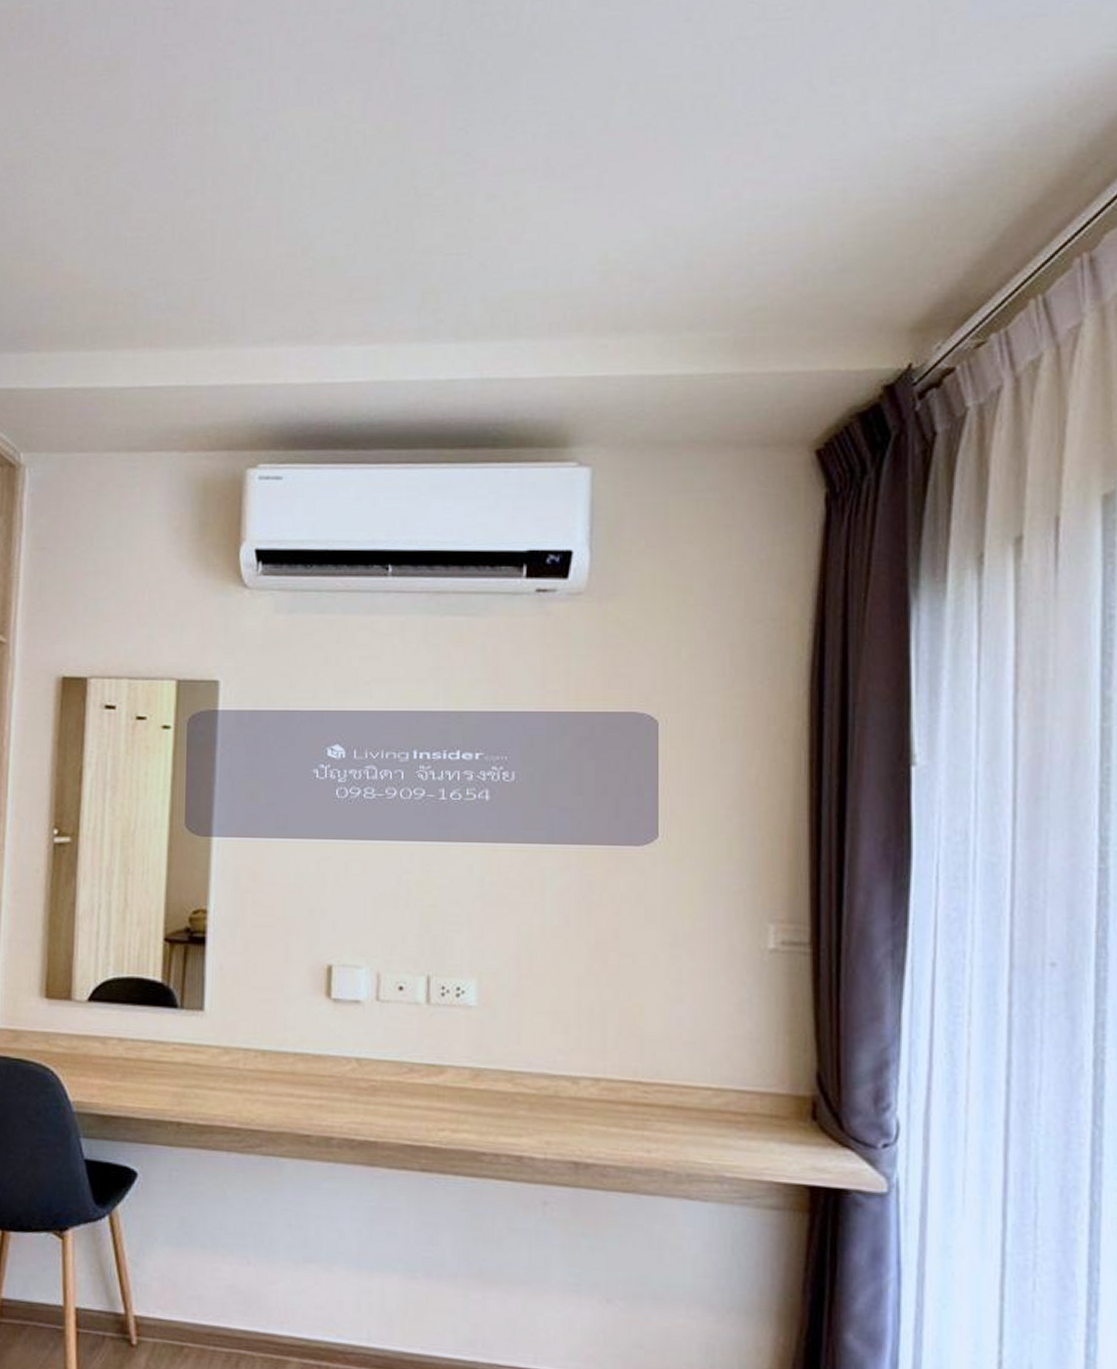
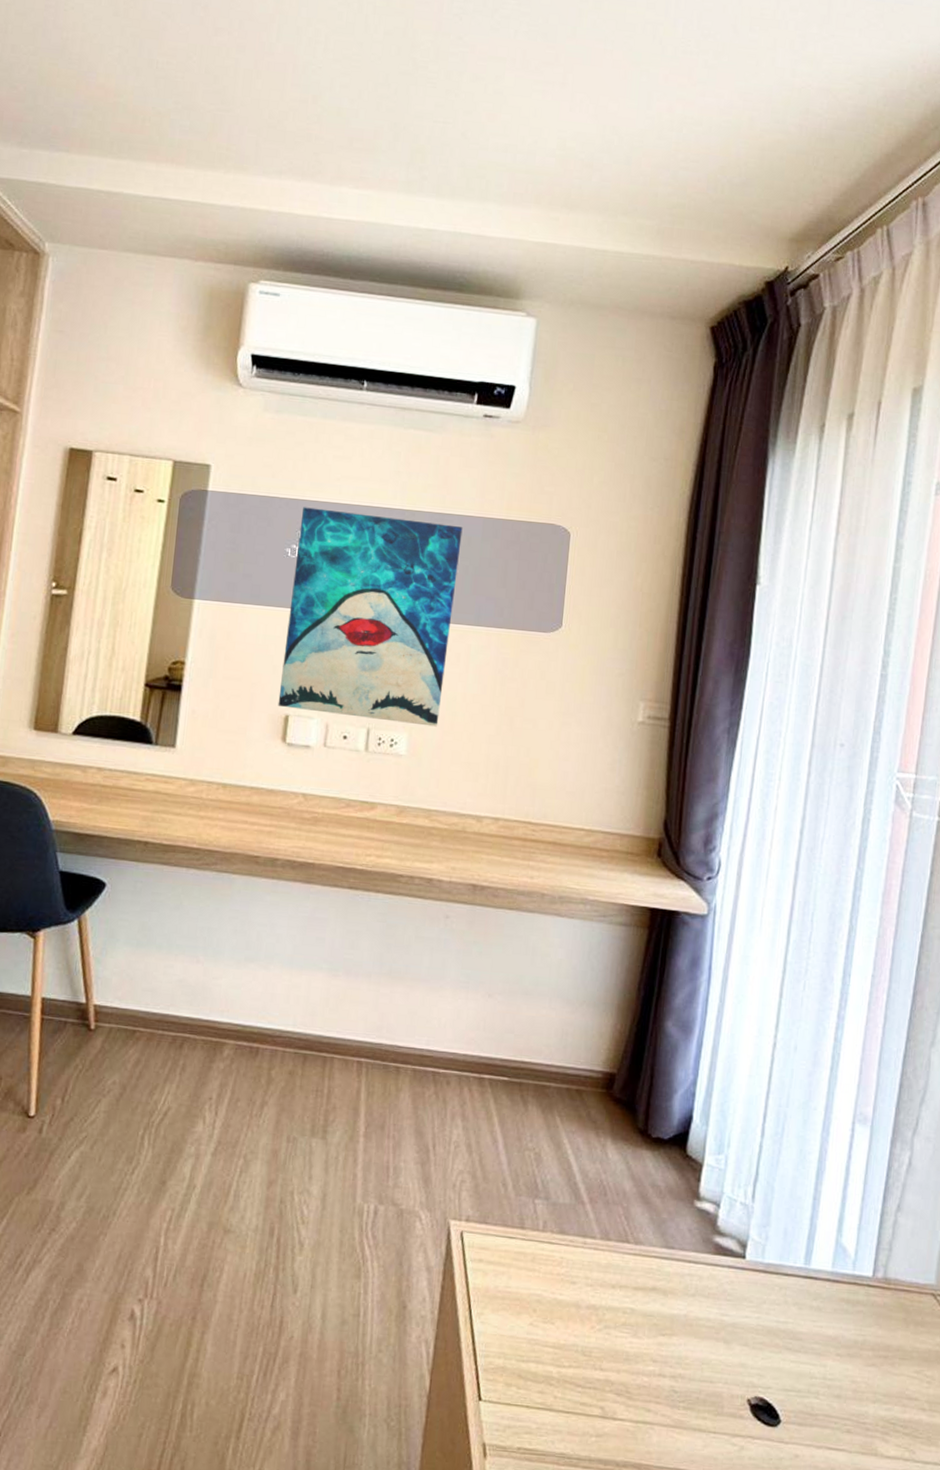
wall art: none [318,719,522,970] -> present [278,507,463,727]

